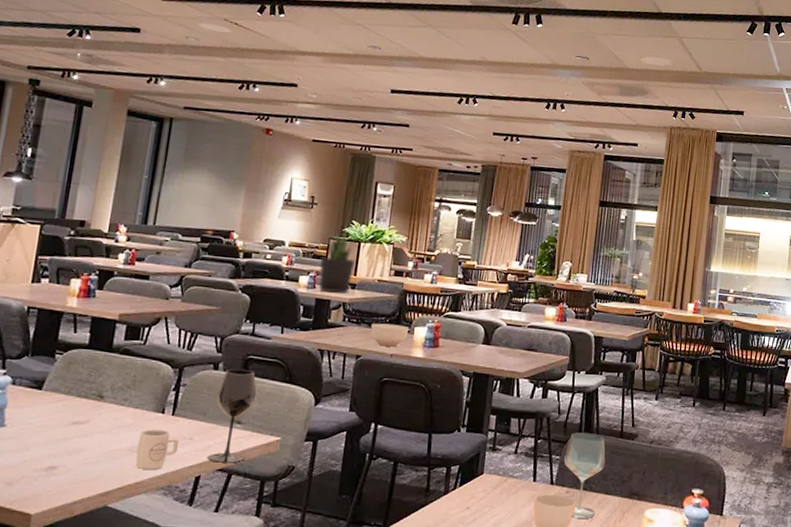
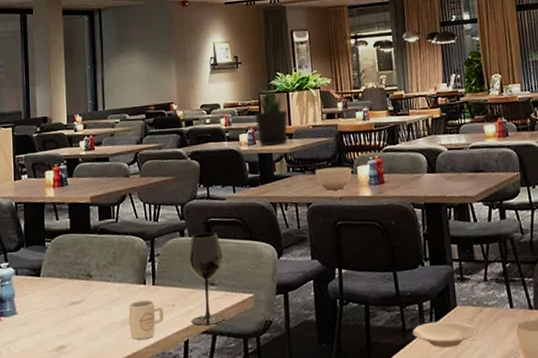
saucer: none [434,486,498,512] -> present [412,320,478,348]

